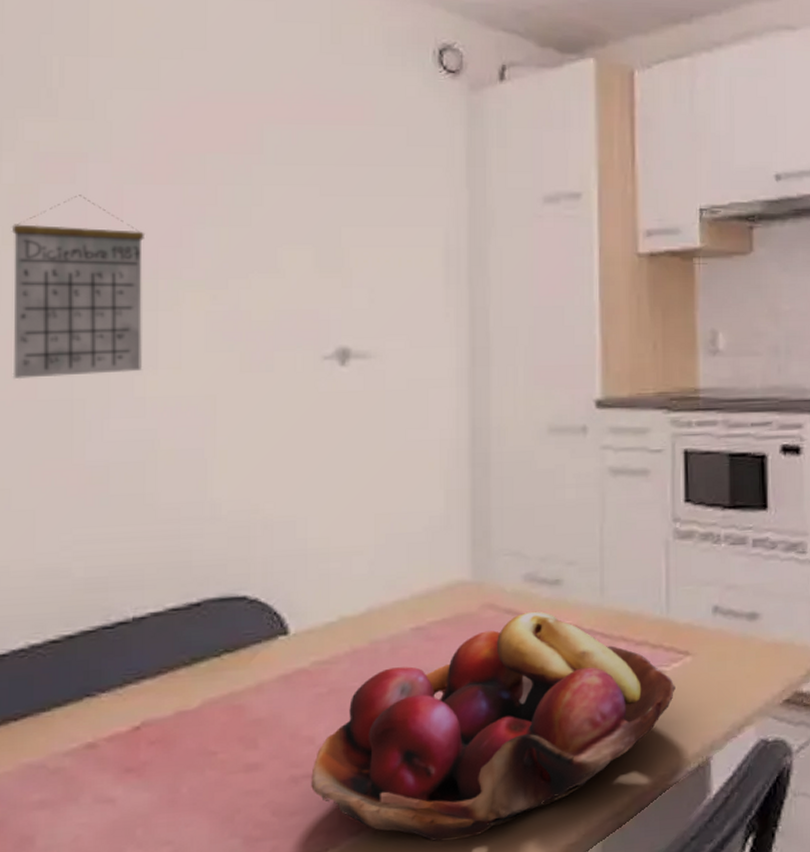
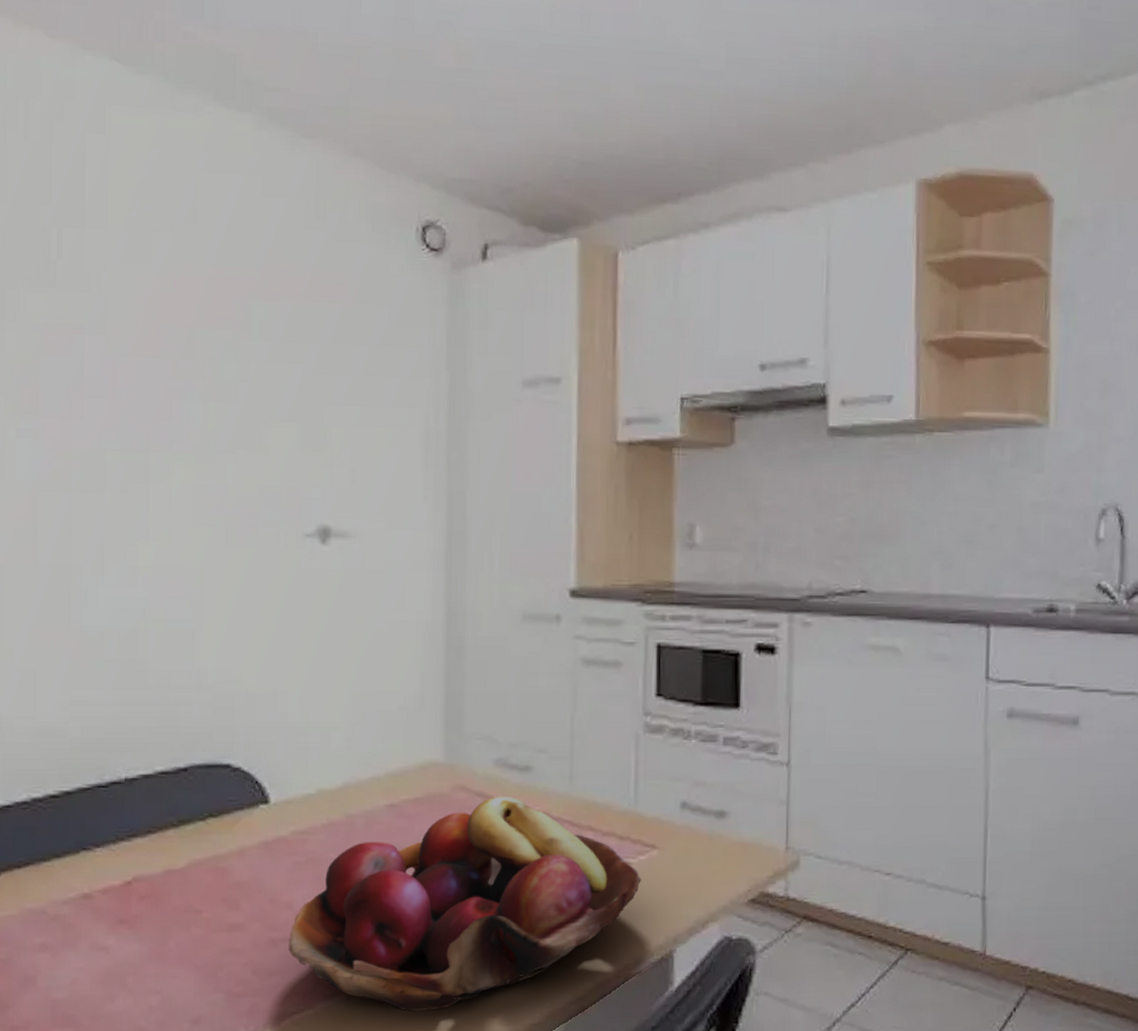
calendar: present [11,195,146,380] -> none [13,366,138,545]

